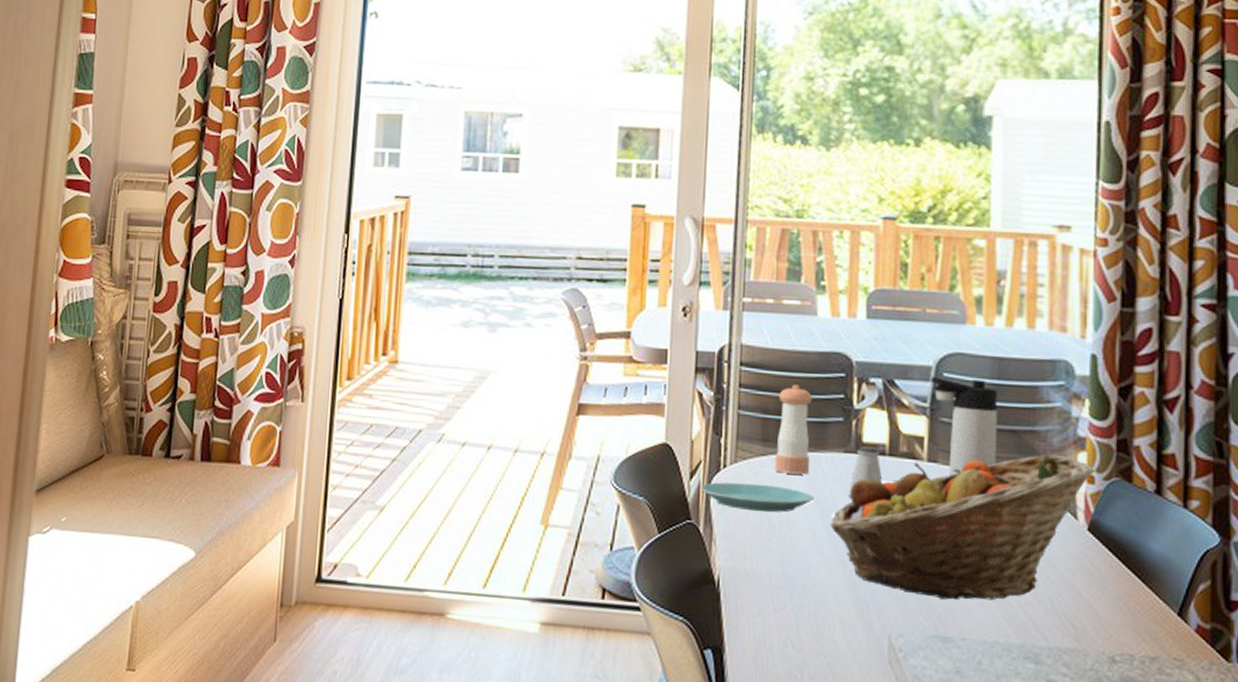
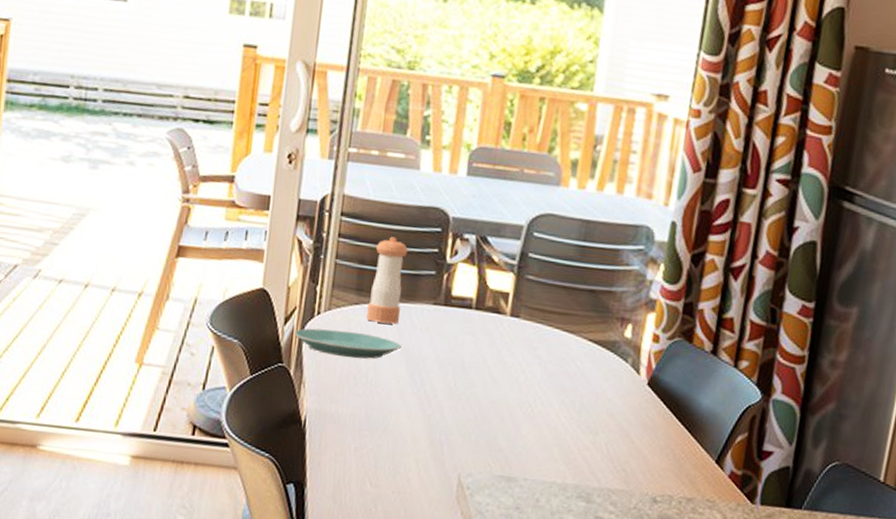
fruit basket: present [830,454,1096,601] -> none [414,313,662,446]
saltshaker: present [848,446,883,497] -> none [433,299,467,347]
thermos bottle: present [930,377,998,476] -> none [521,236,583,331]

